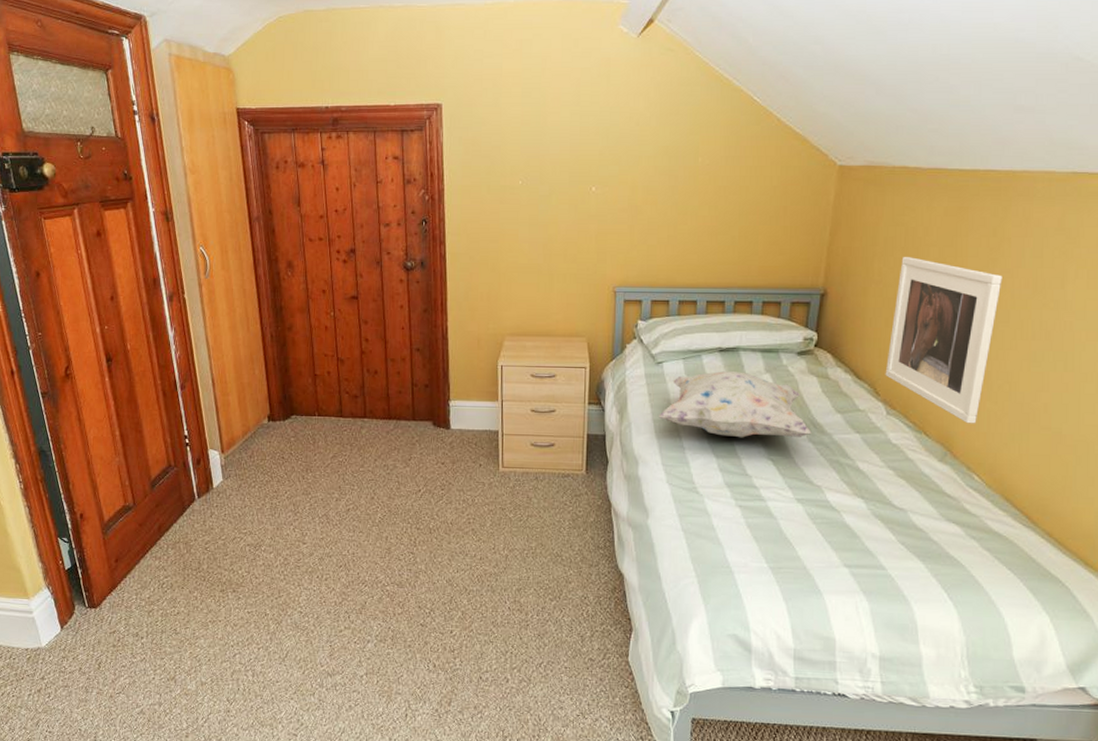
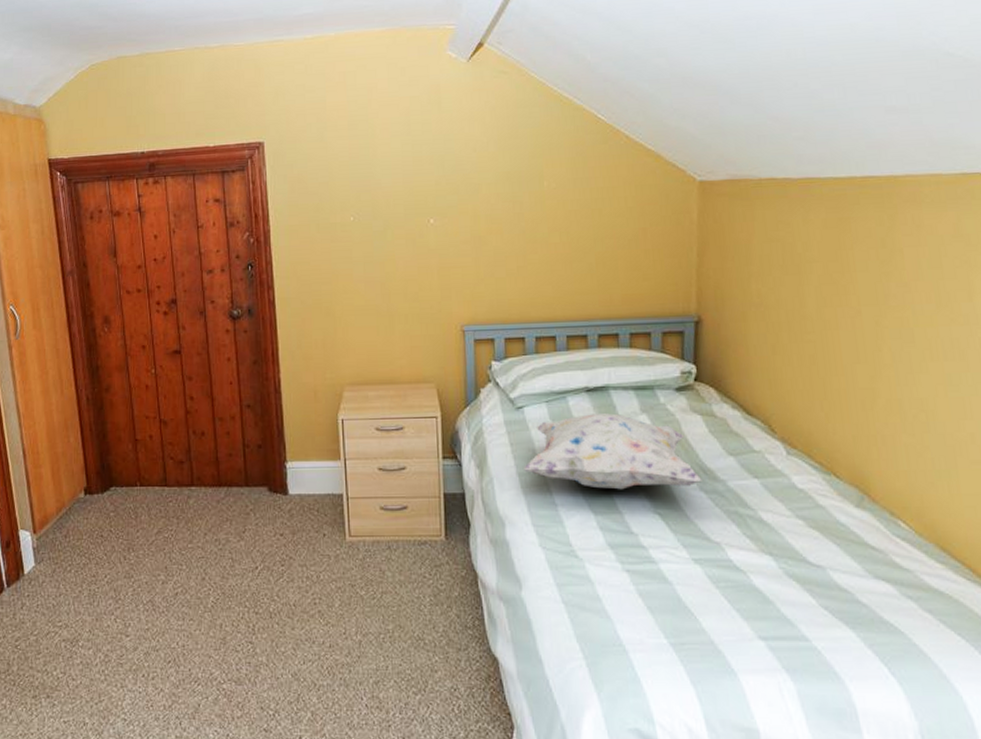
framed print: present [885,257,1002,424] -> none [779,275,900,461]

